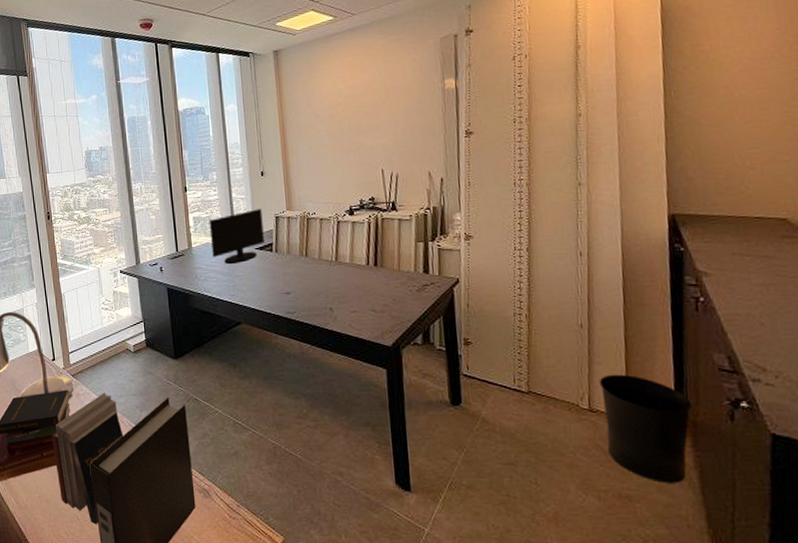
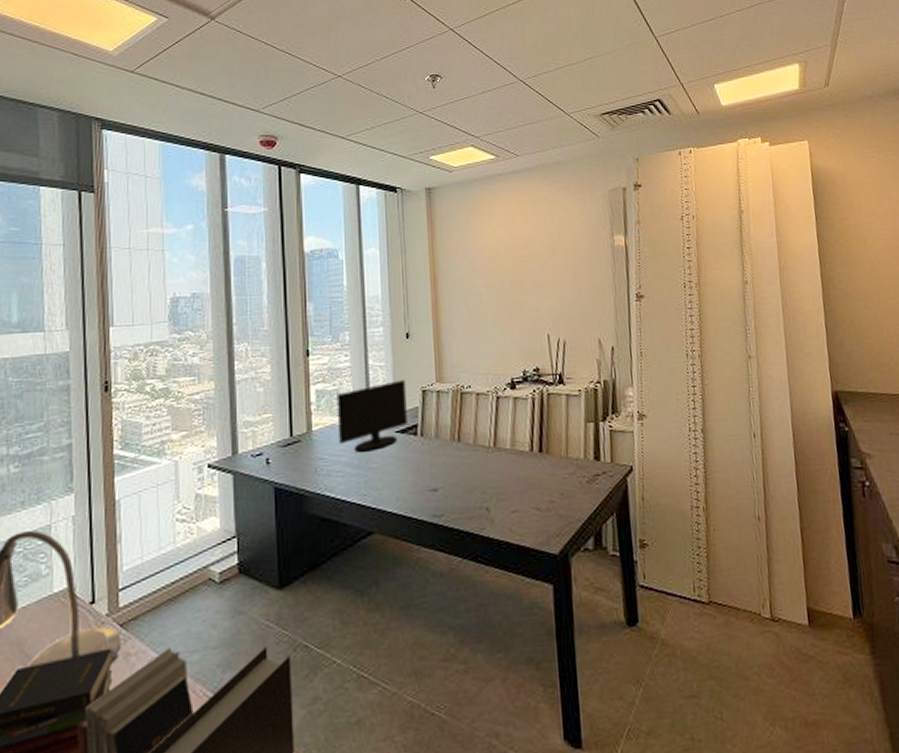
waste bin: present [599,374,693,483] -> none [779,573,868,702]

